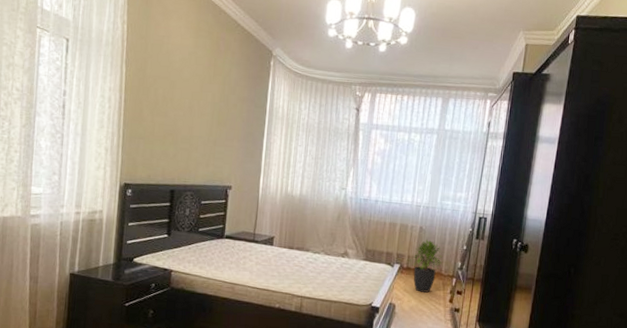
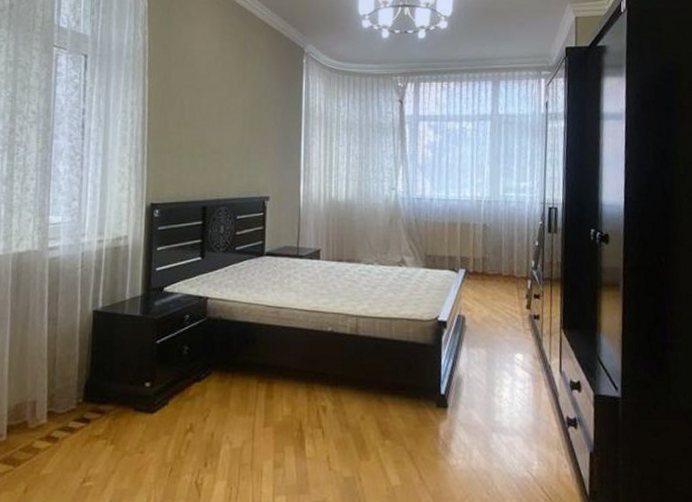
potted plant: present [413,240,443,293] -> none [480,238,513,299]

